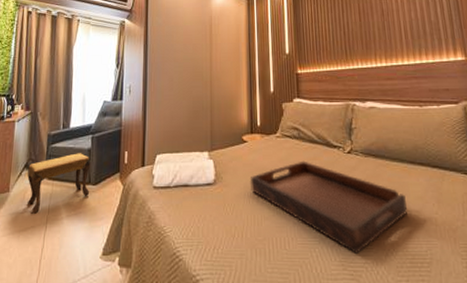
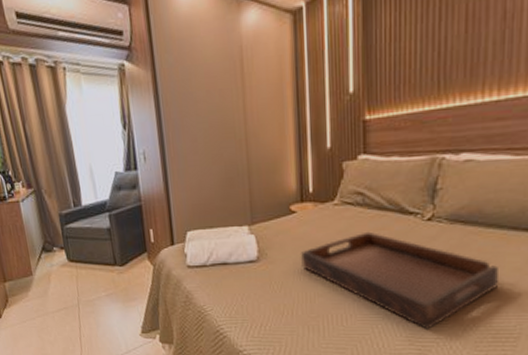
footstool: present [27,153,90,214] -> none [46,233,118,296]

